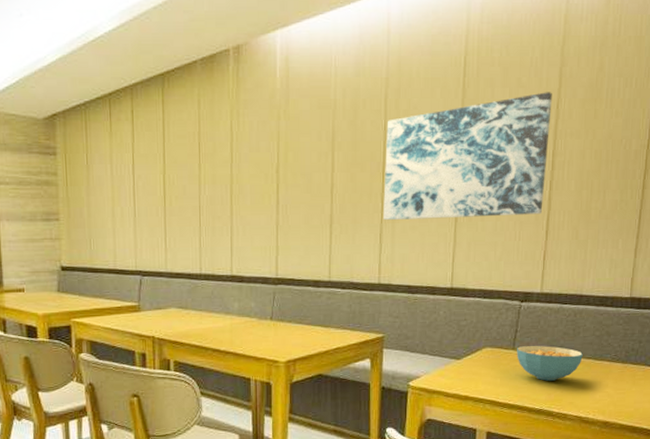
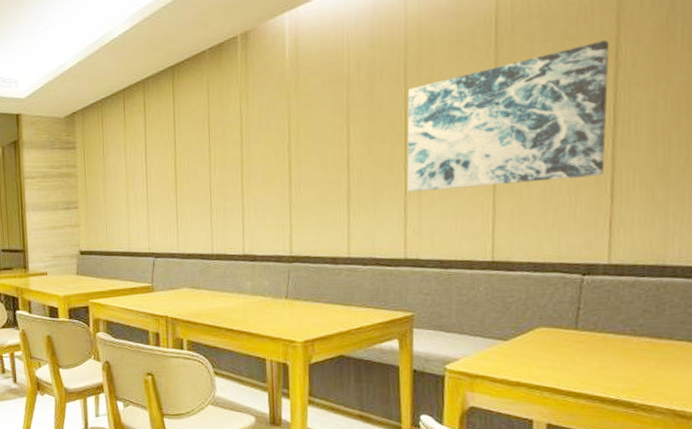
cereal bowl: present [517,346,583,381] -> none [581,325,672,366]

